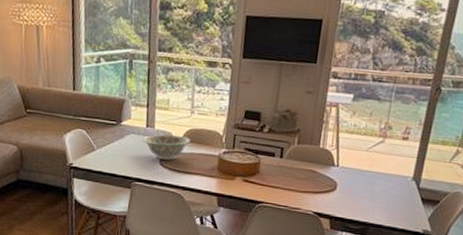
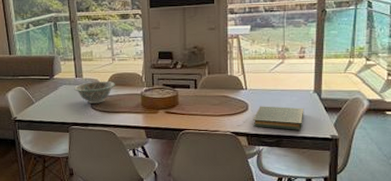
book: none [339,187,399,220] -> present [253,106,304,130]

